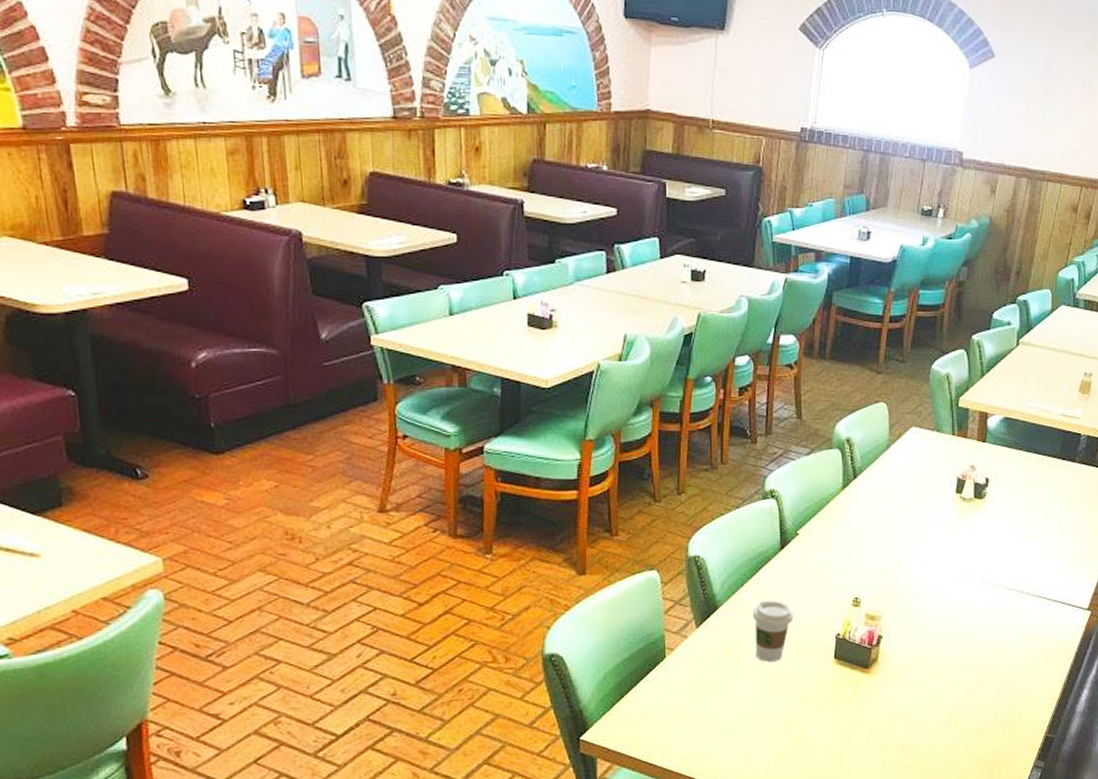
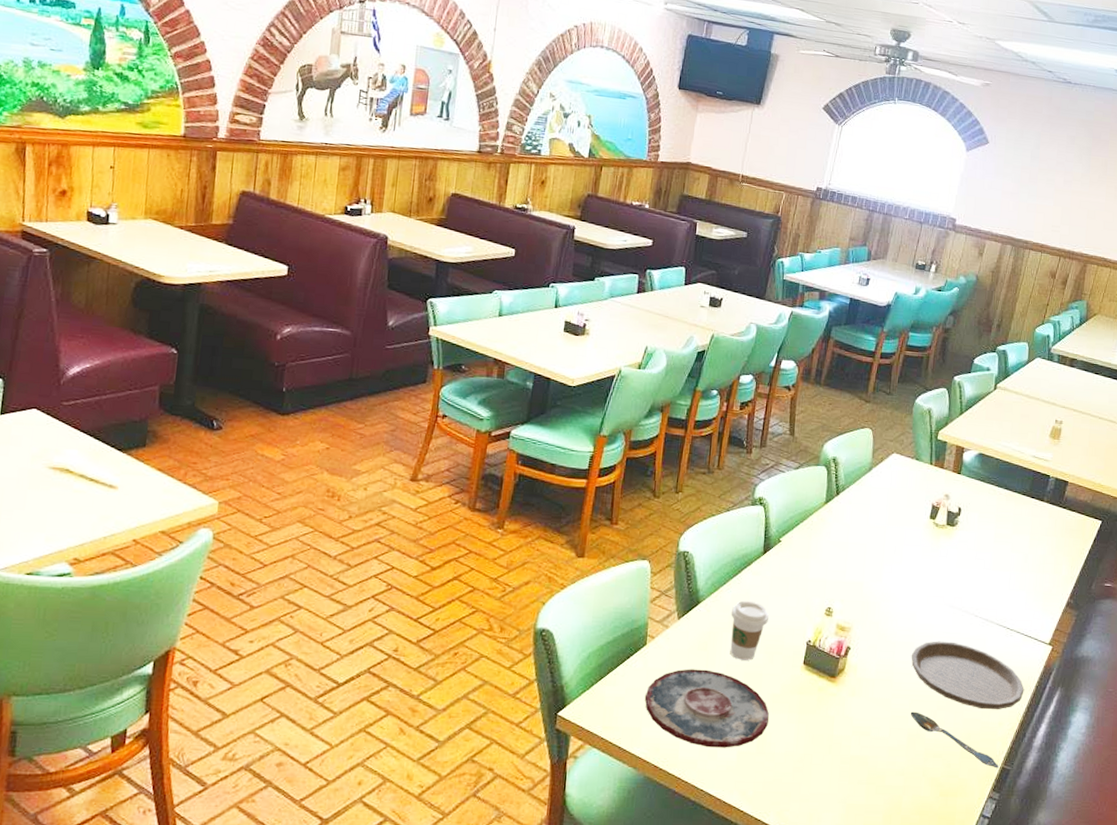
plate: none [670,675,803,753] -> present [644,669,769,748]
plate: none [946,618,1064,682] -> present [911,641,1024,710]
spoon: none [949,692,1042,738] -> present [910,711,999,769]

